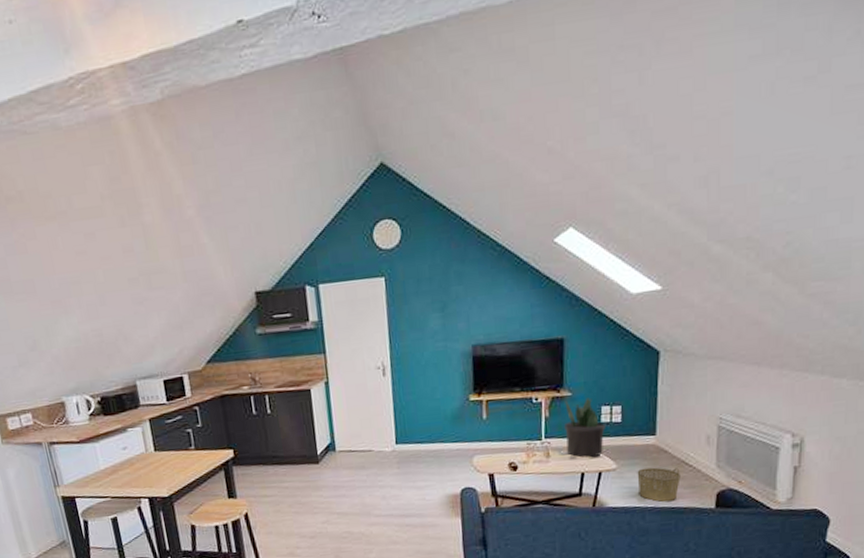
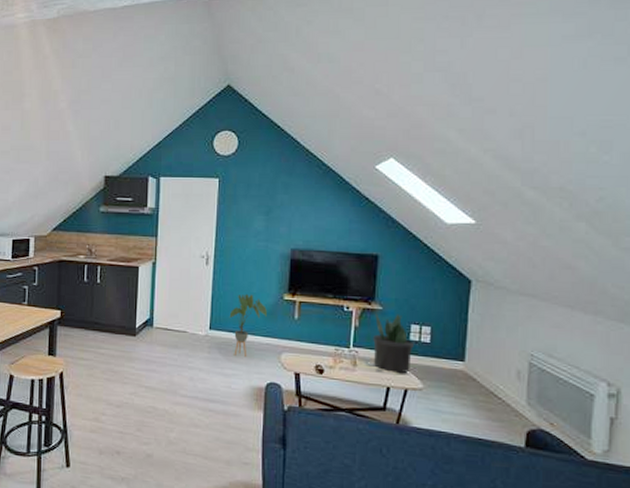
house plant: none [414,400,454,467] -> present [229,294,267,358]
basket: present [637,467,680,503] -> none [443,393,489,433]

